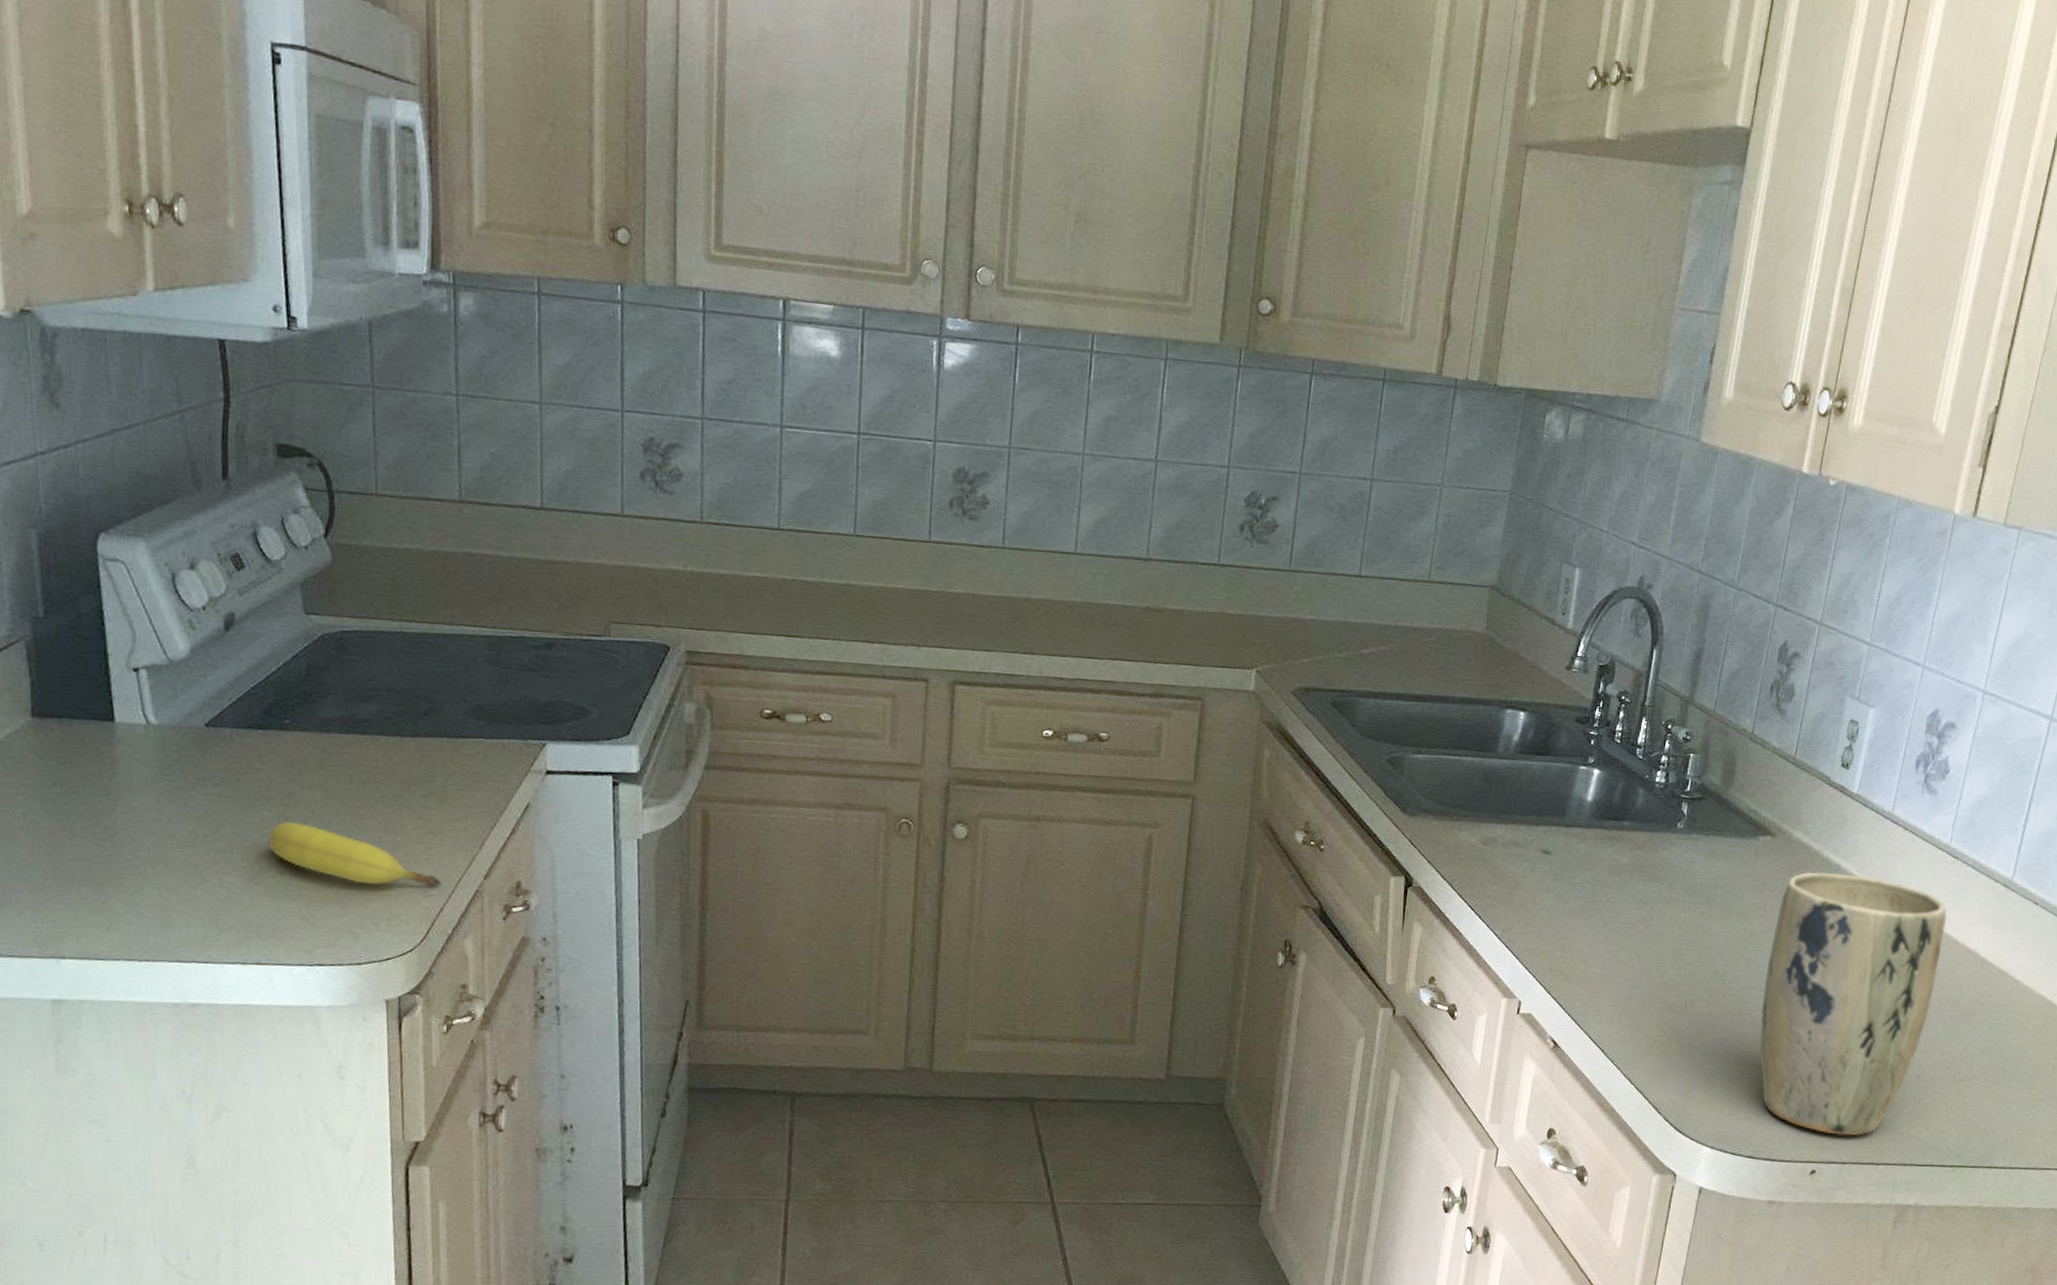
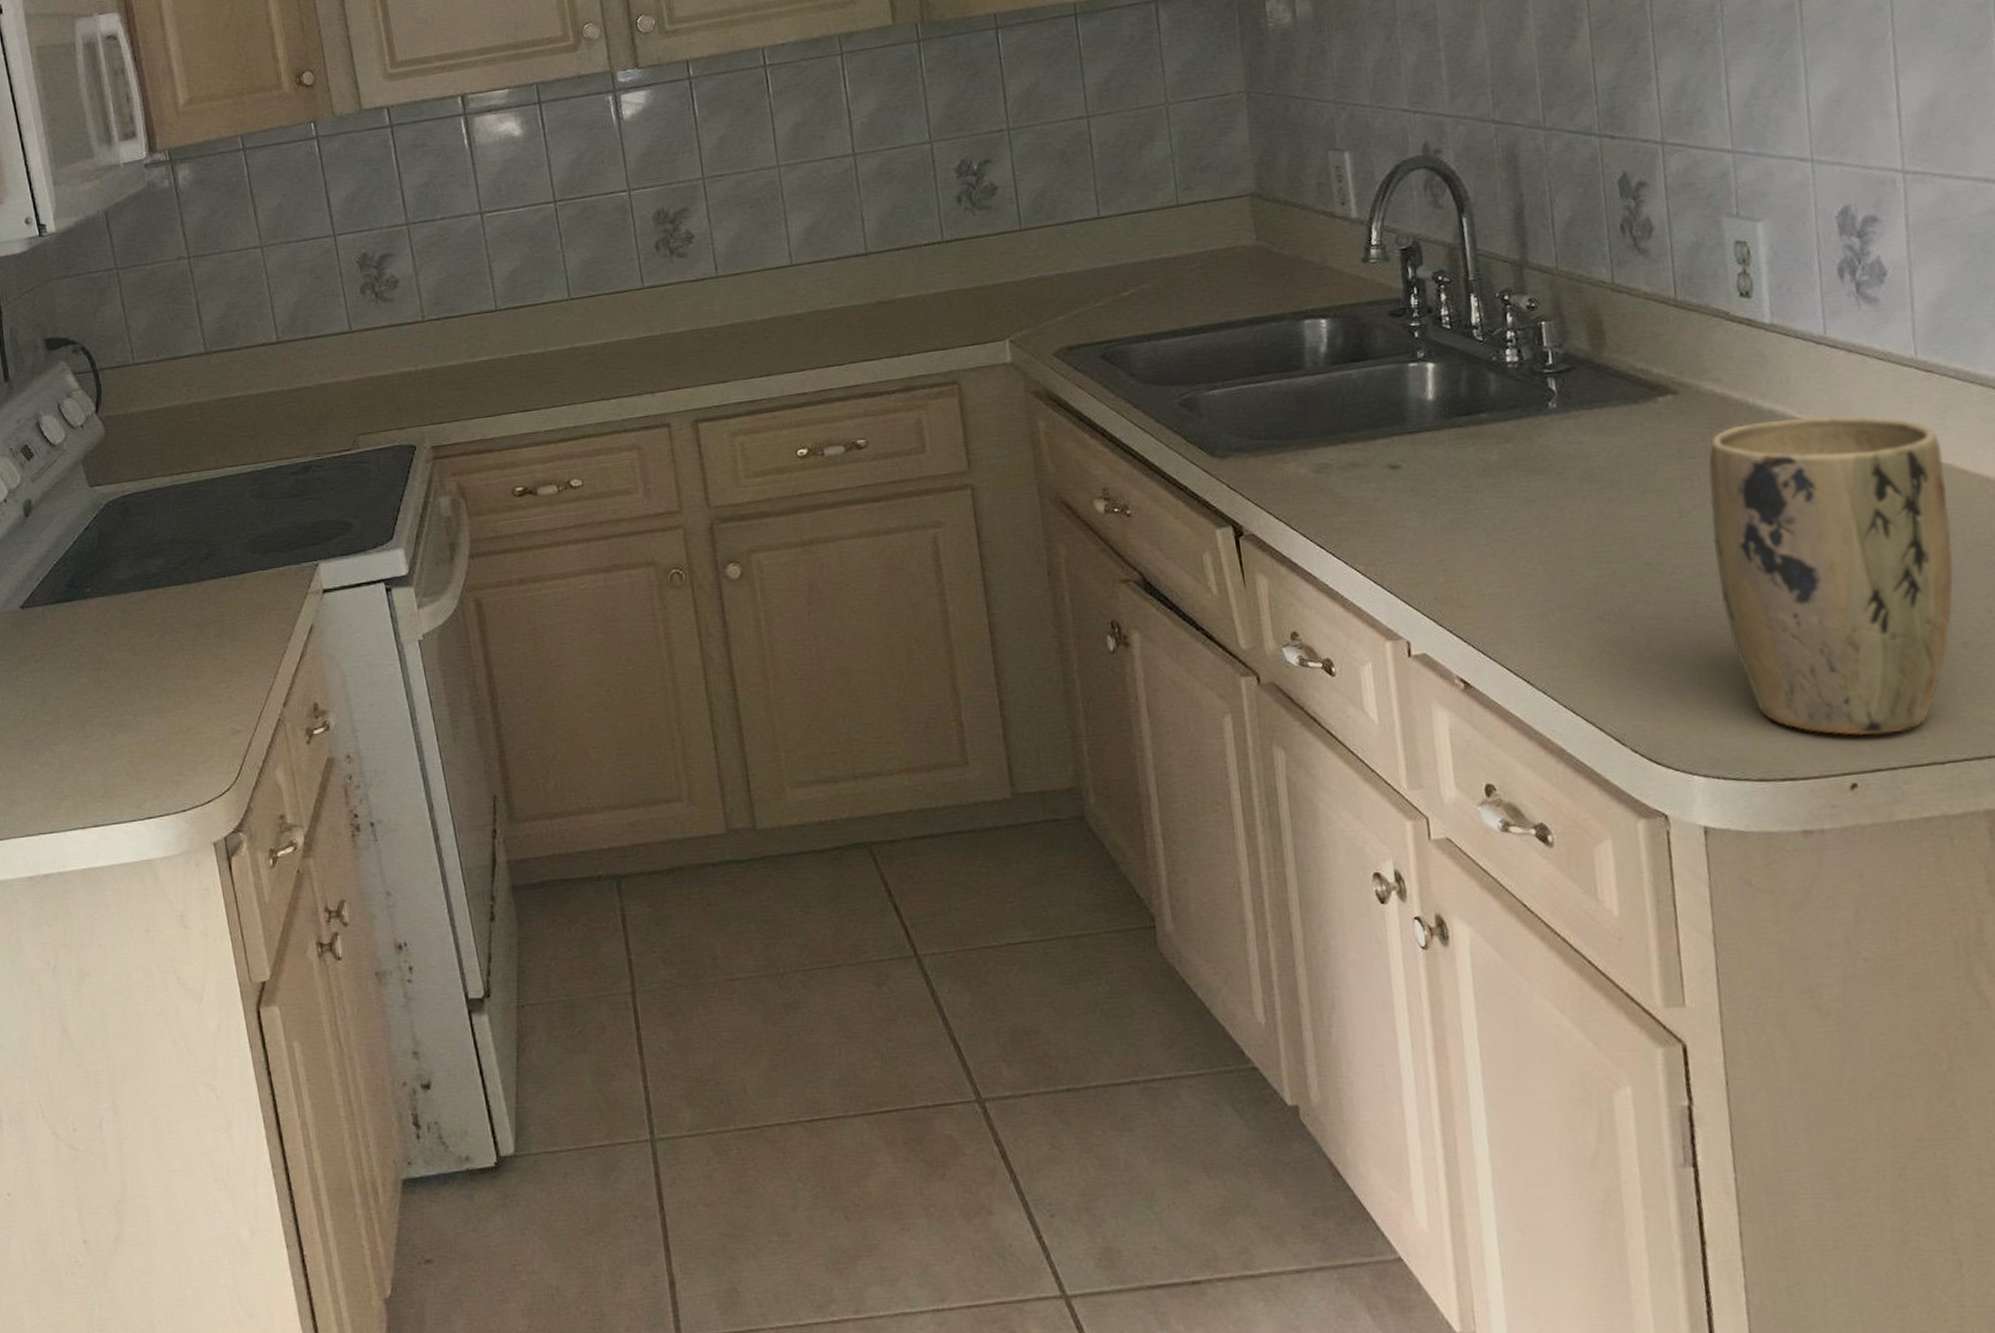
fruit: present [268,821,442,887] -> none [88,683,246,733]

